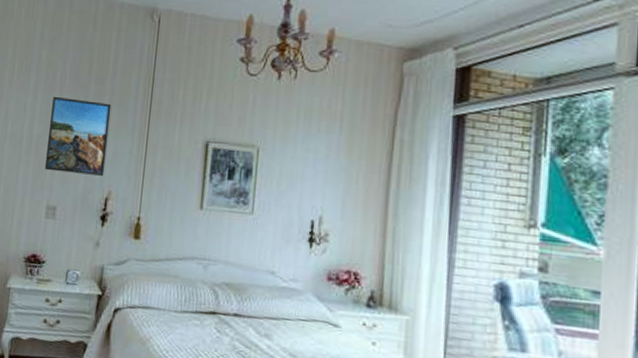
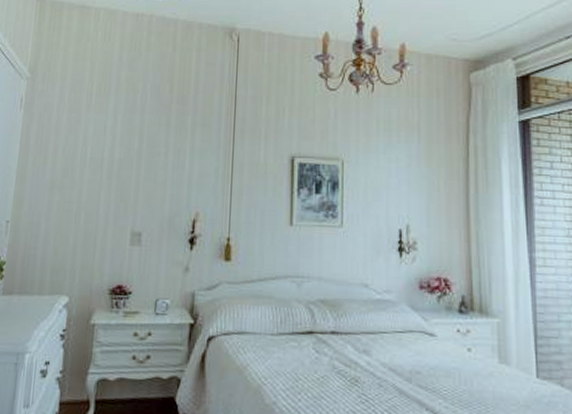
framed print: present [44,96,112,176] -> none [127,118,195,197]

